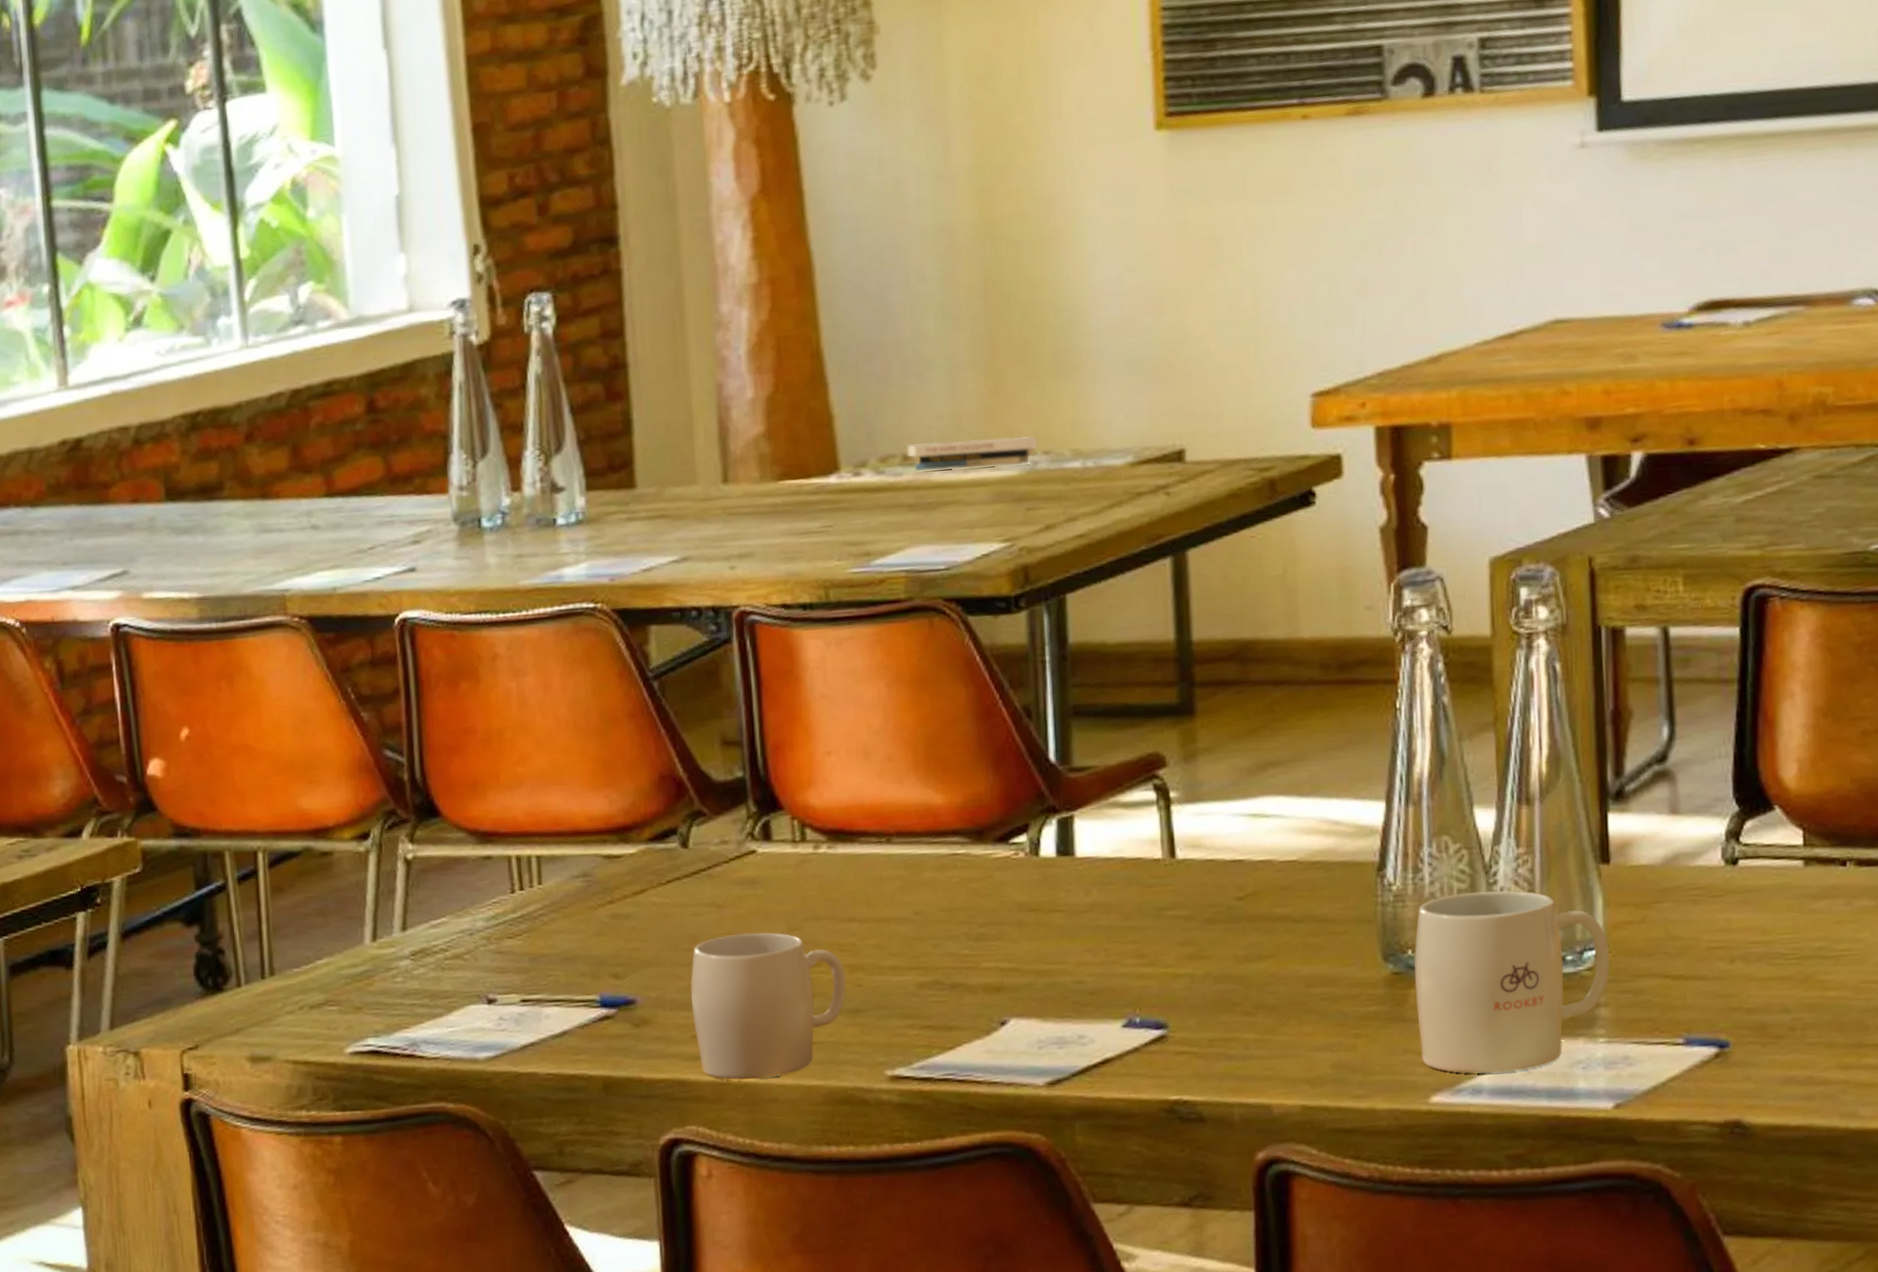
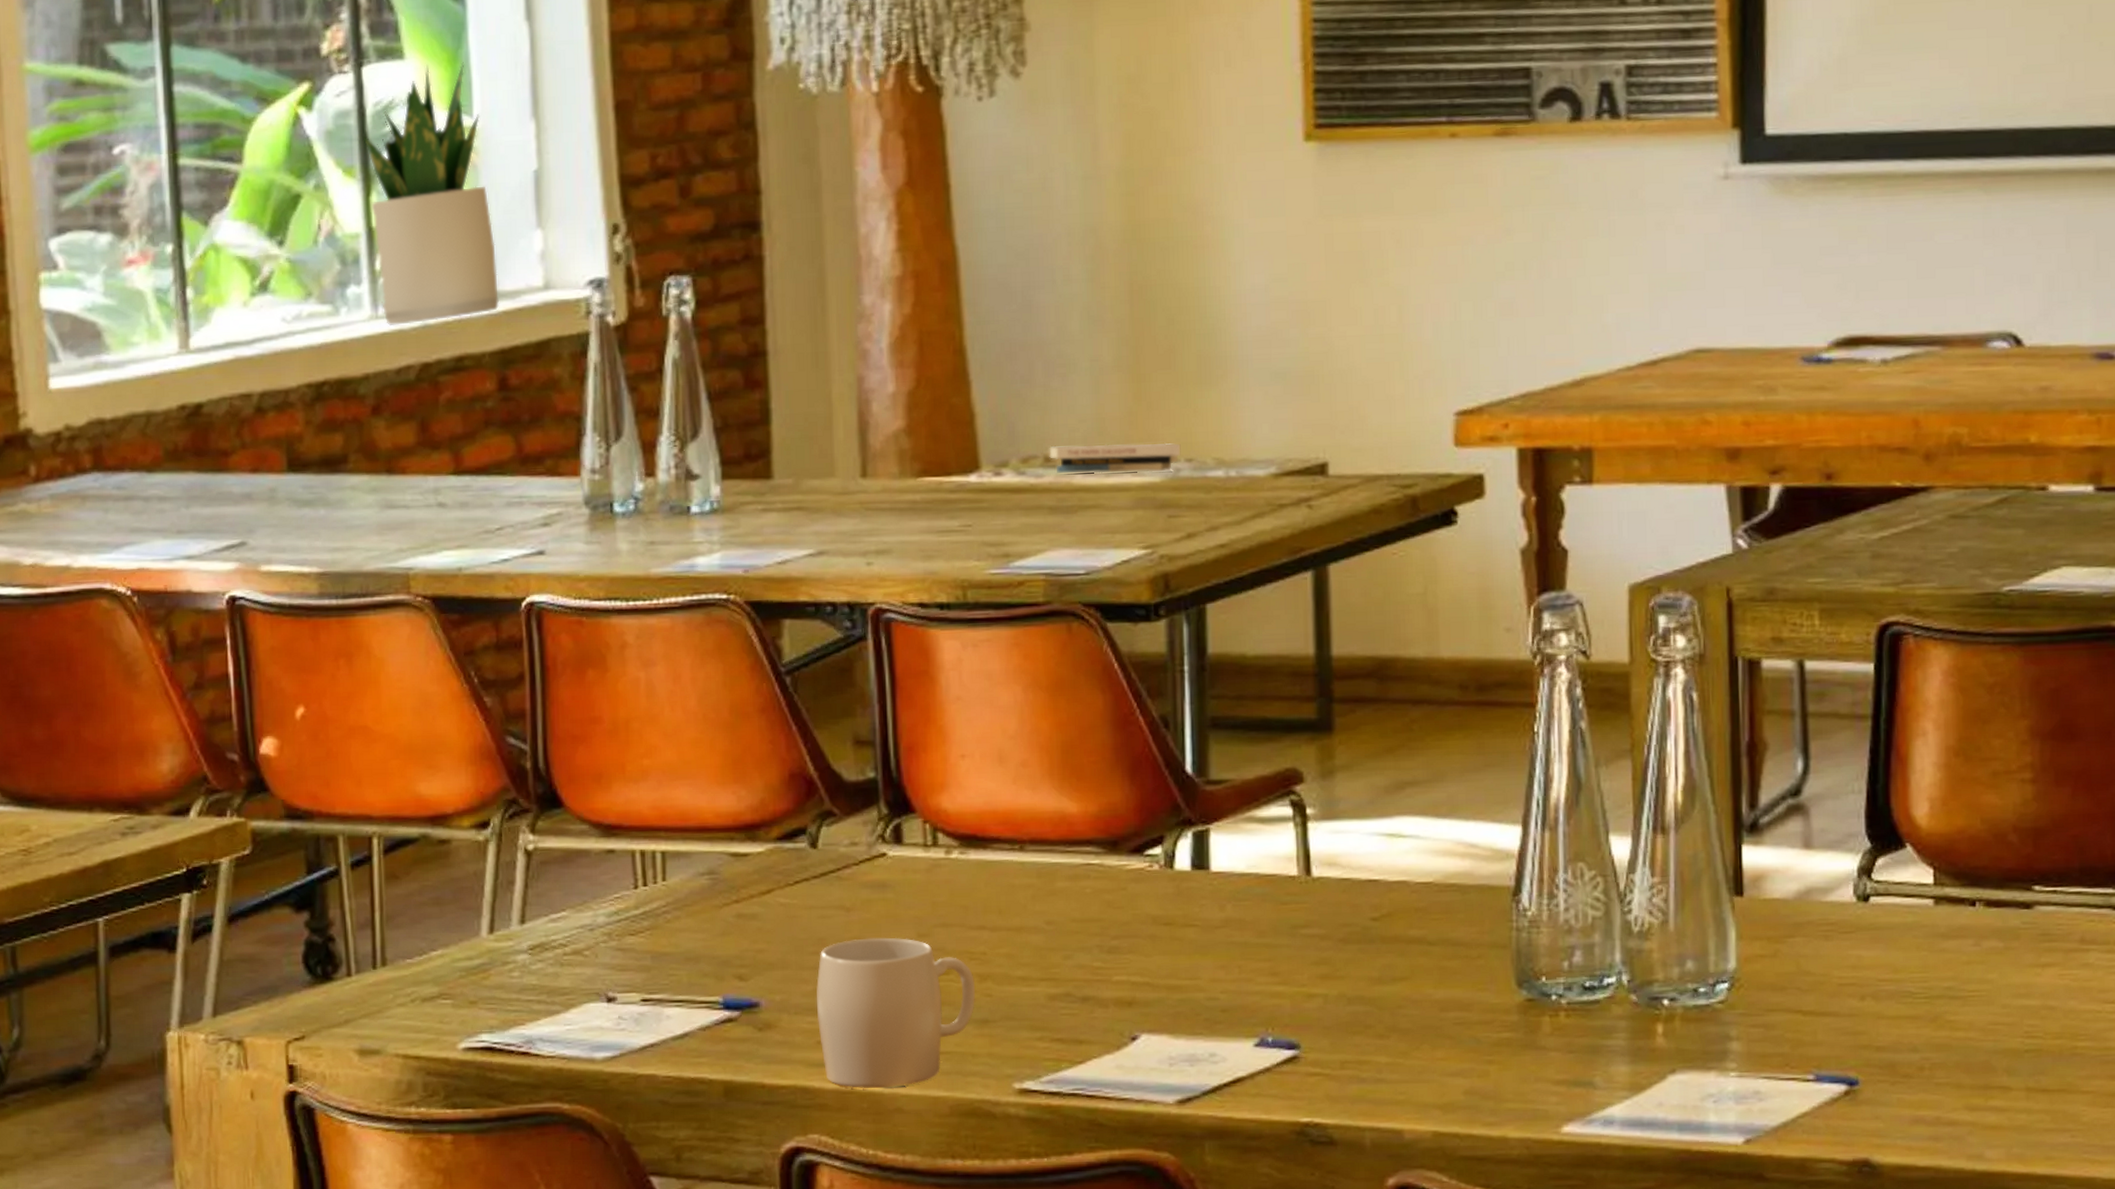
planter: none [229,93,366,354] -> present [363,62,500,325]
mug: present [1414,890,1610,1074] -> none [1547,919,1742,1105]

